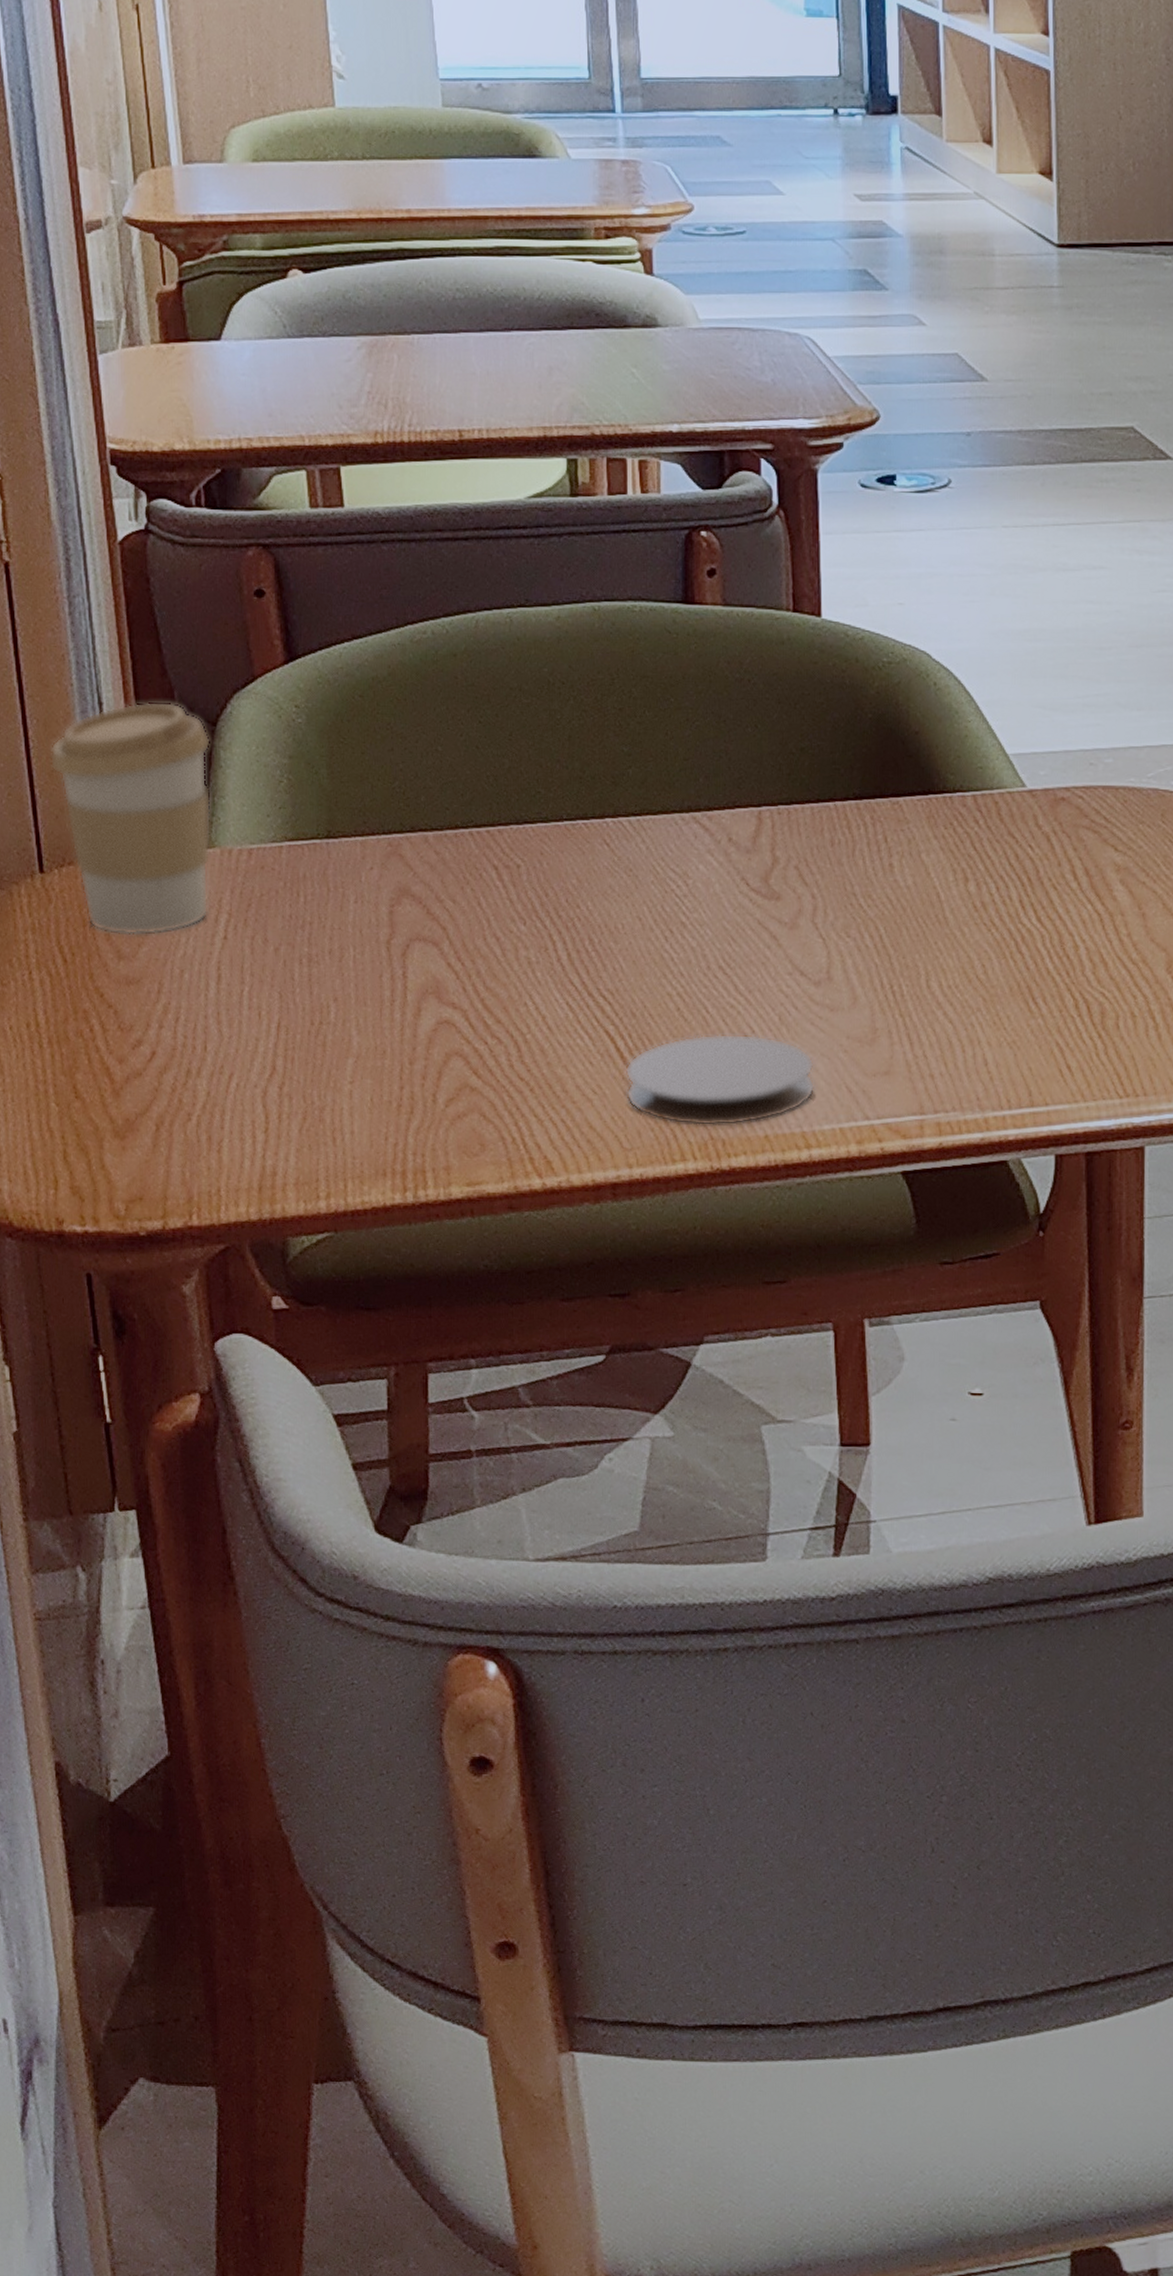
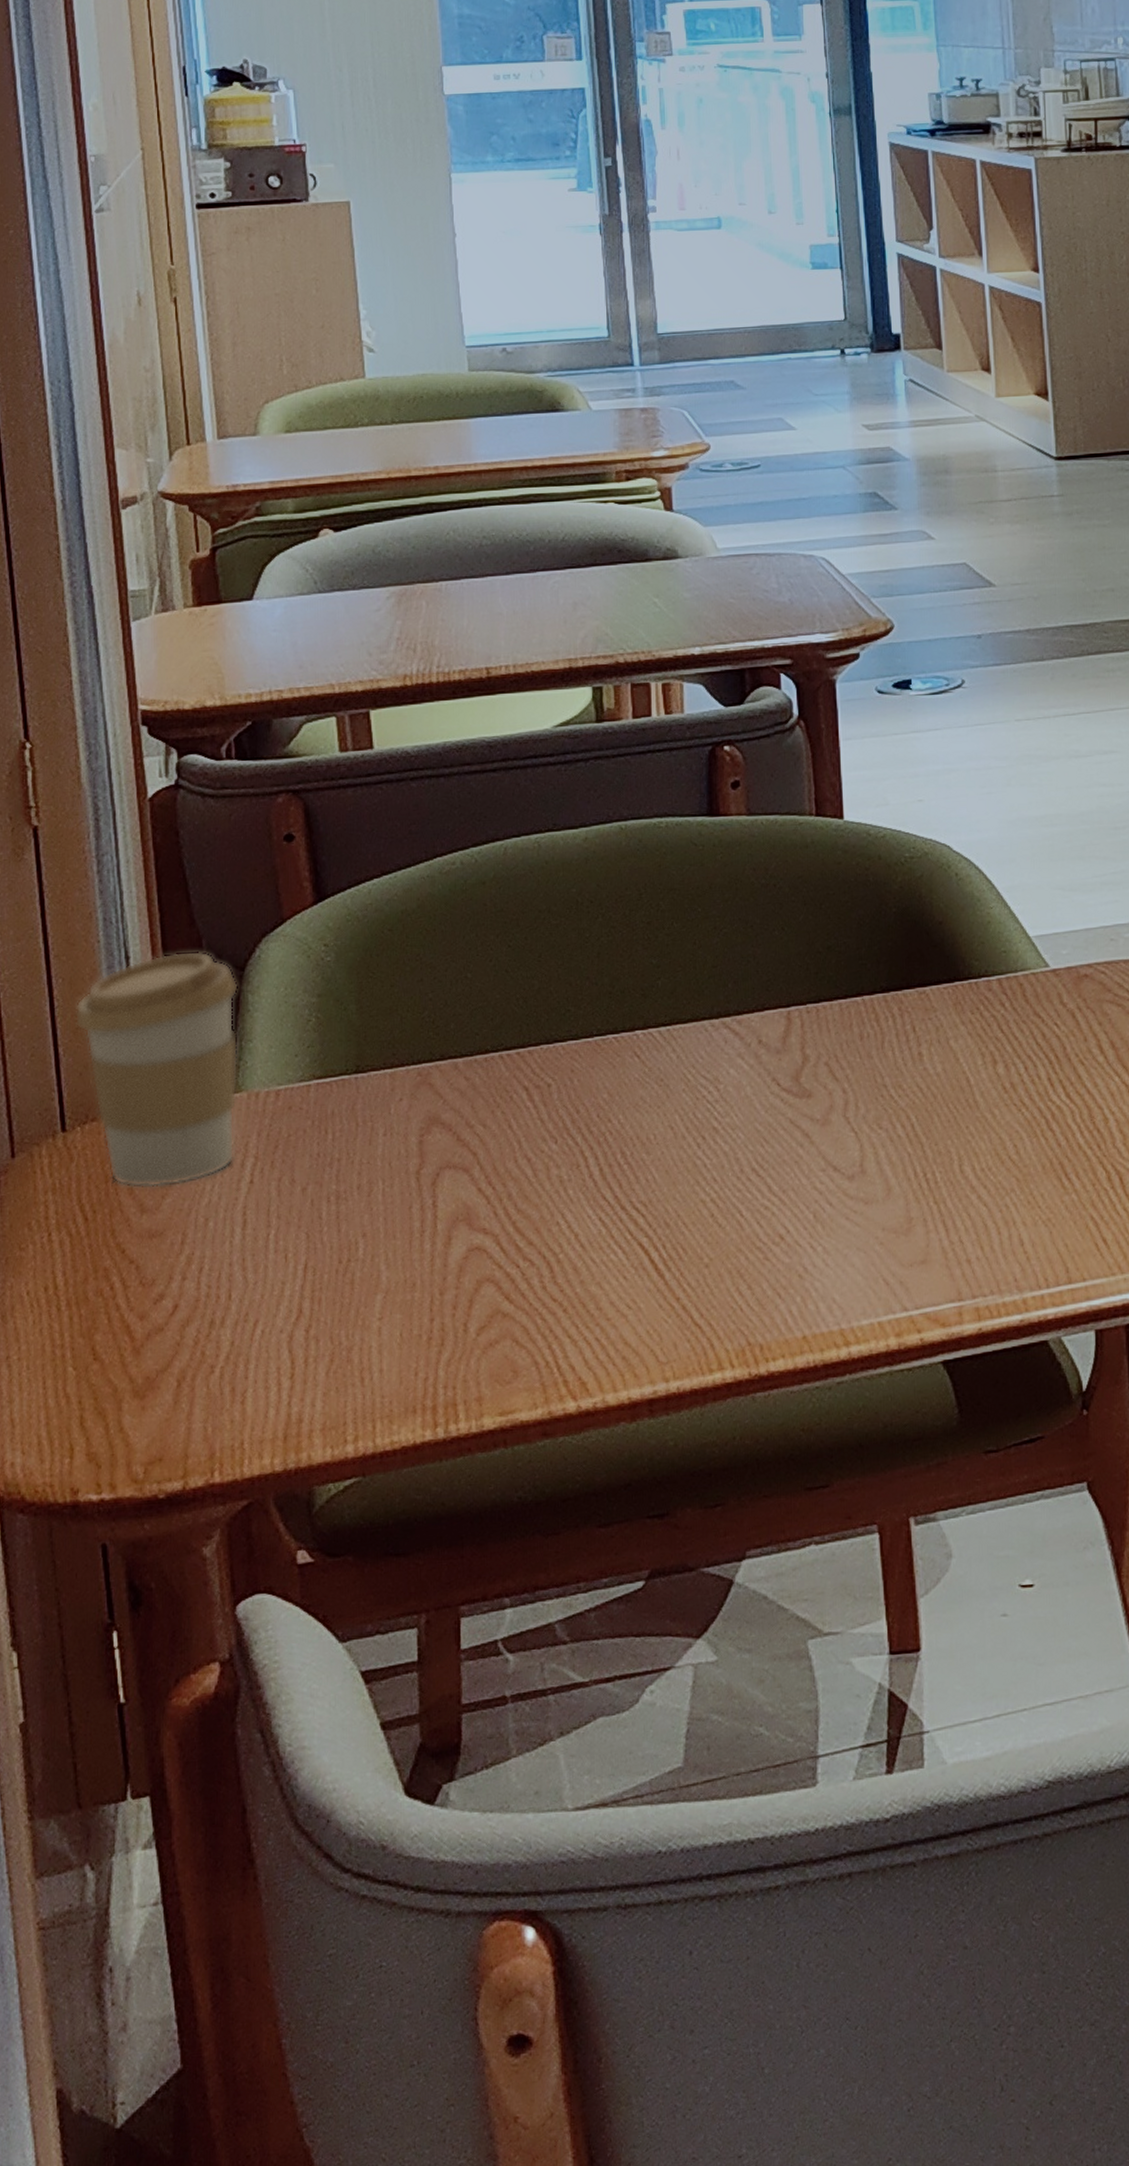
coaster: present [625,1033,815,1127] -> none [659,1234,852,1333]

